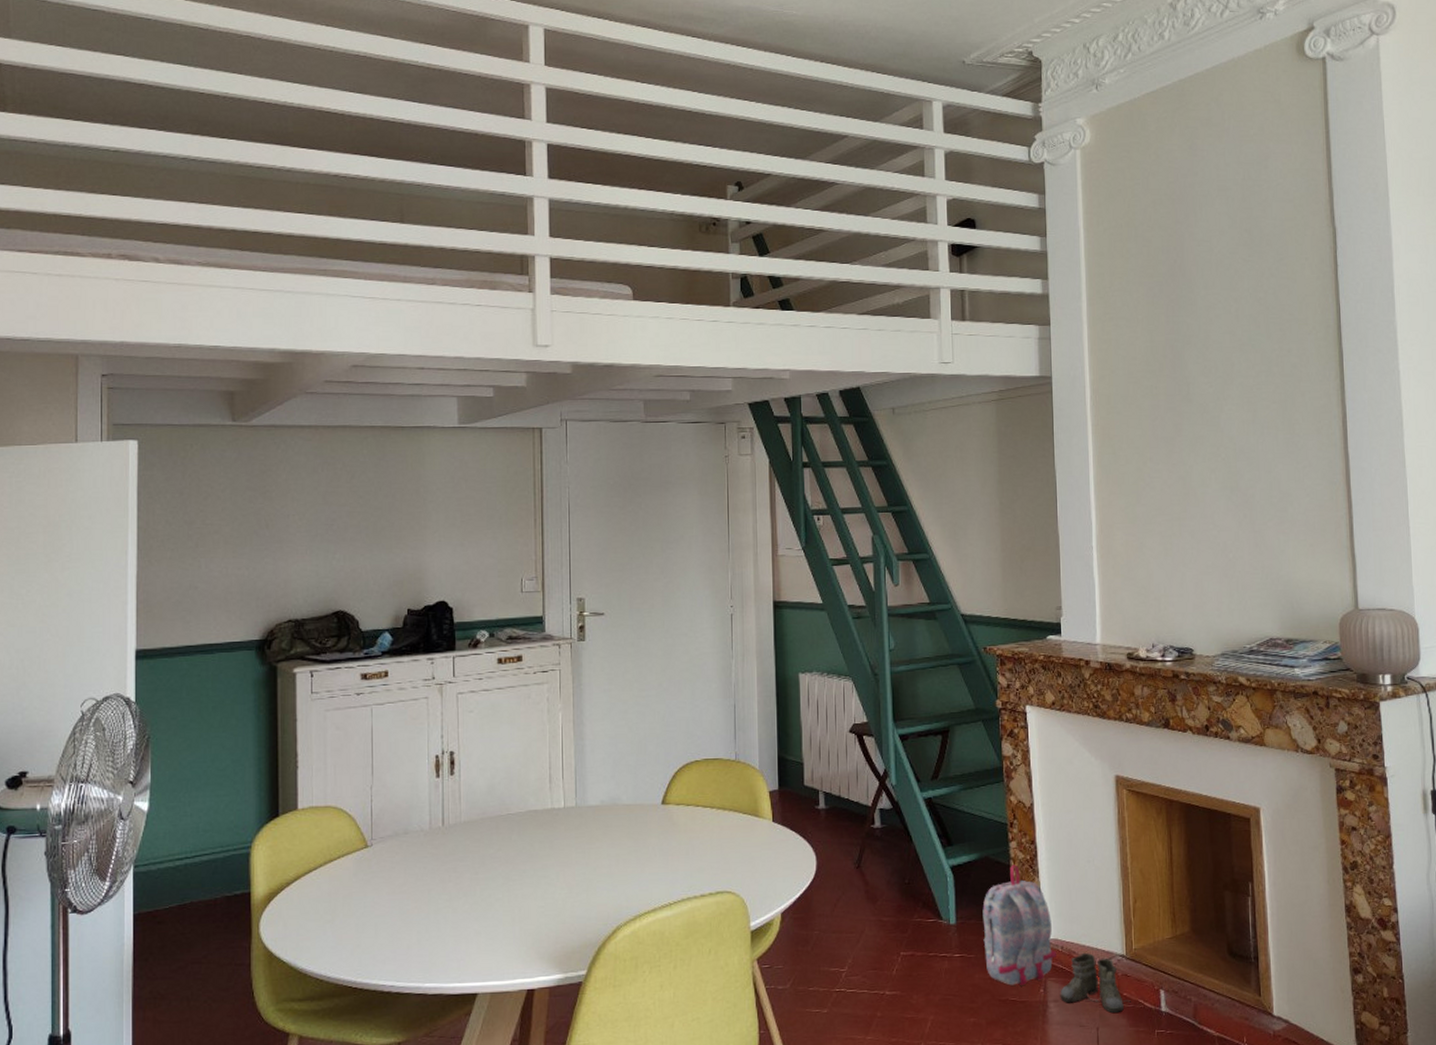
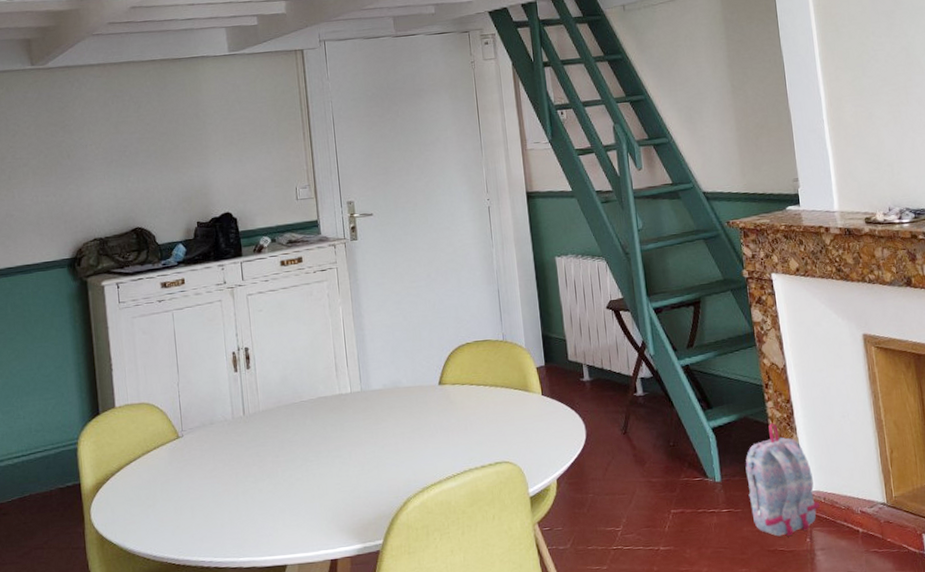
boots: present [1060,953,1131,1013] -> none [826,503,895,558]

